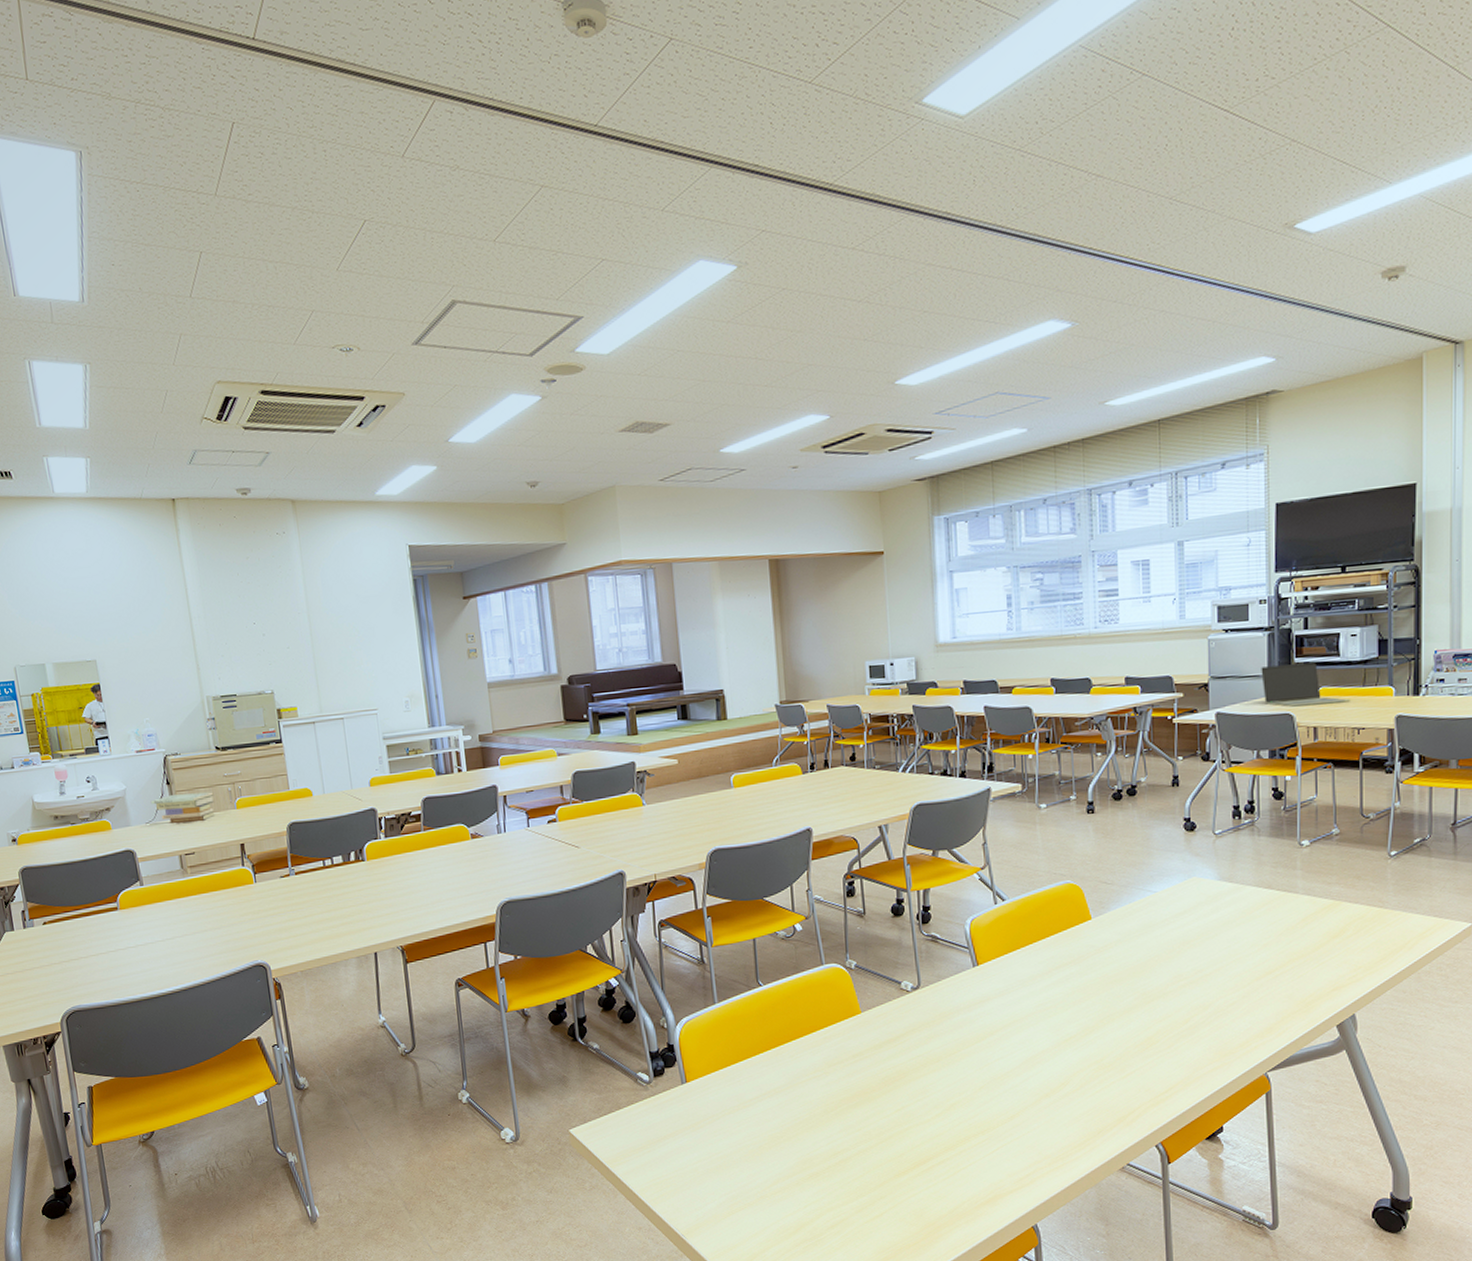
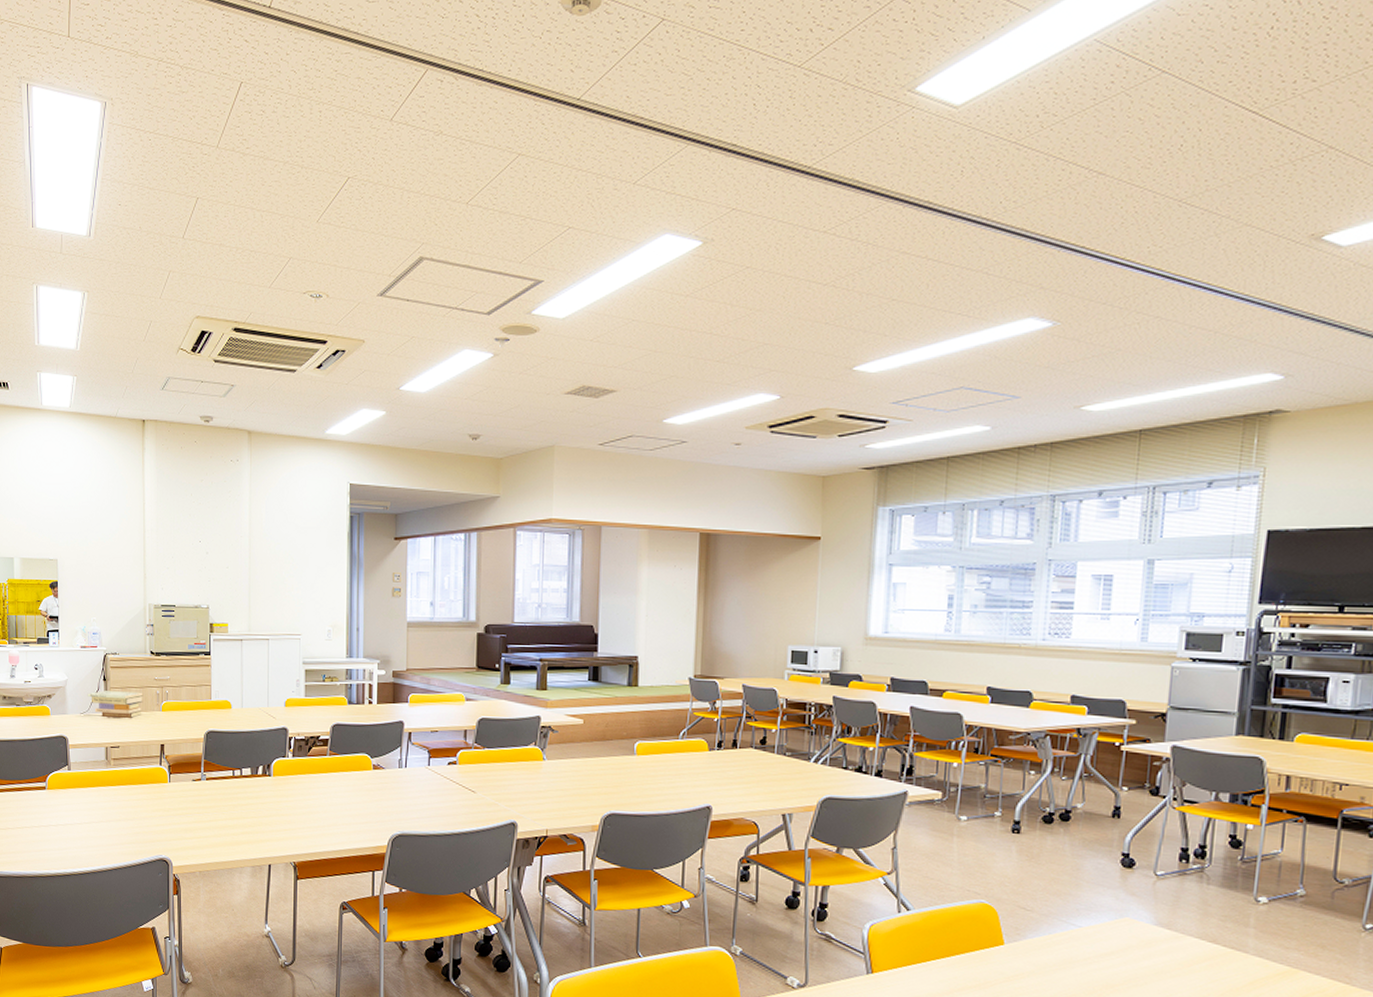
laptop: present [1261,662,1350,707] -> none [1229,703,1334,754]

